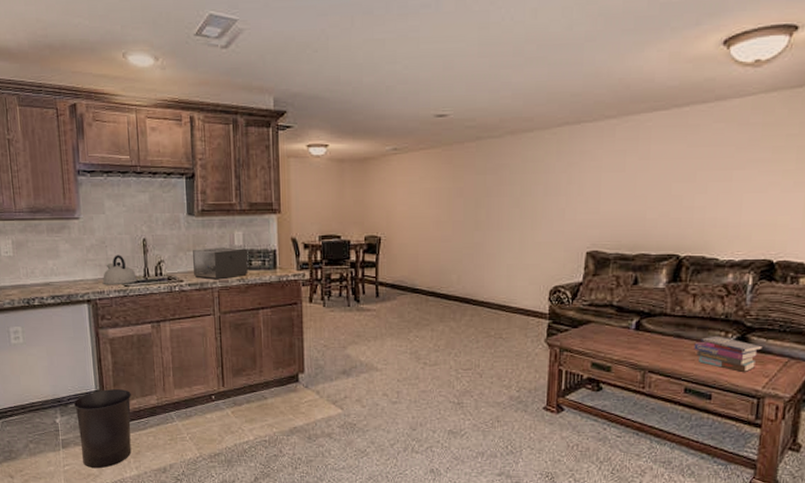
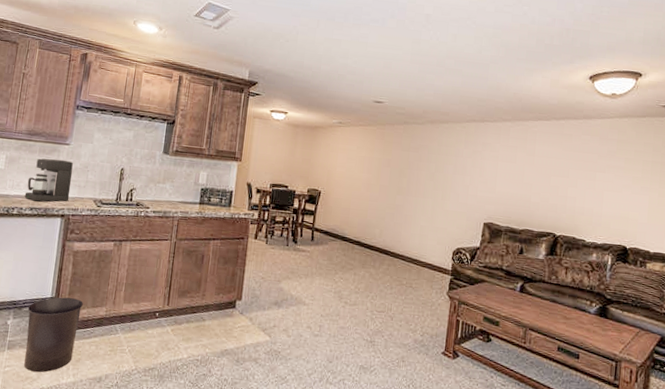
coffee maker: none [42,237,92,288] -> present [24,158,73,202]
kettle: present [102,255,138,285] -> none [78,179,110,205]
toaster: present [193,247,248,280] -> none [160,182,209,211]
books: present [694,335,763,372] -> none [566,304,619,338]

